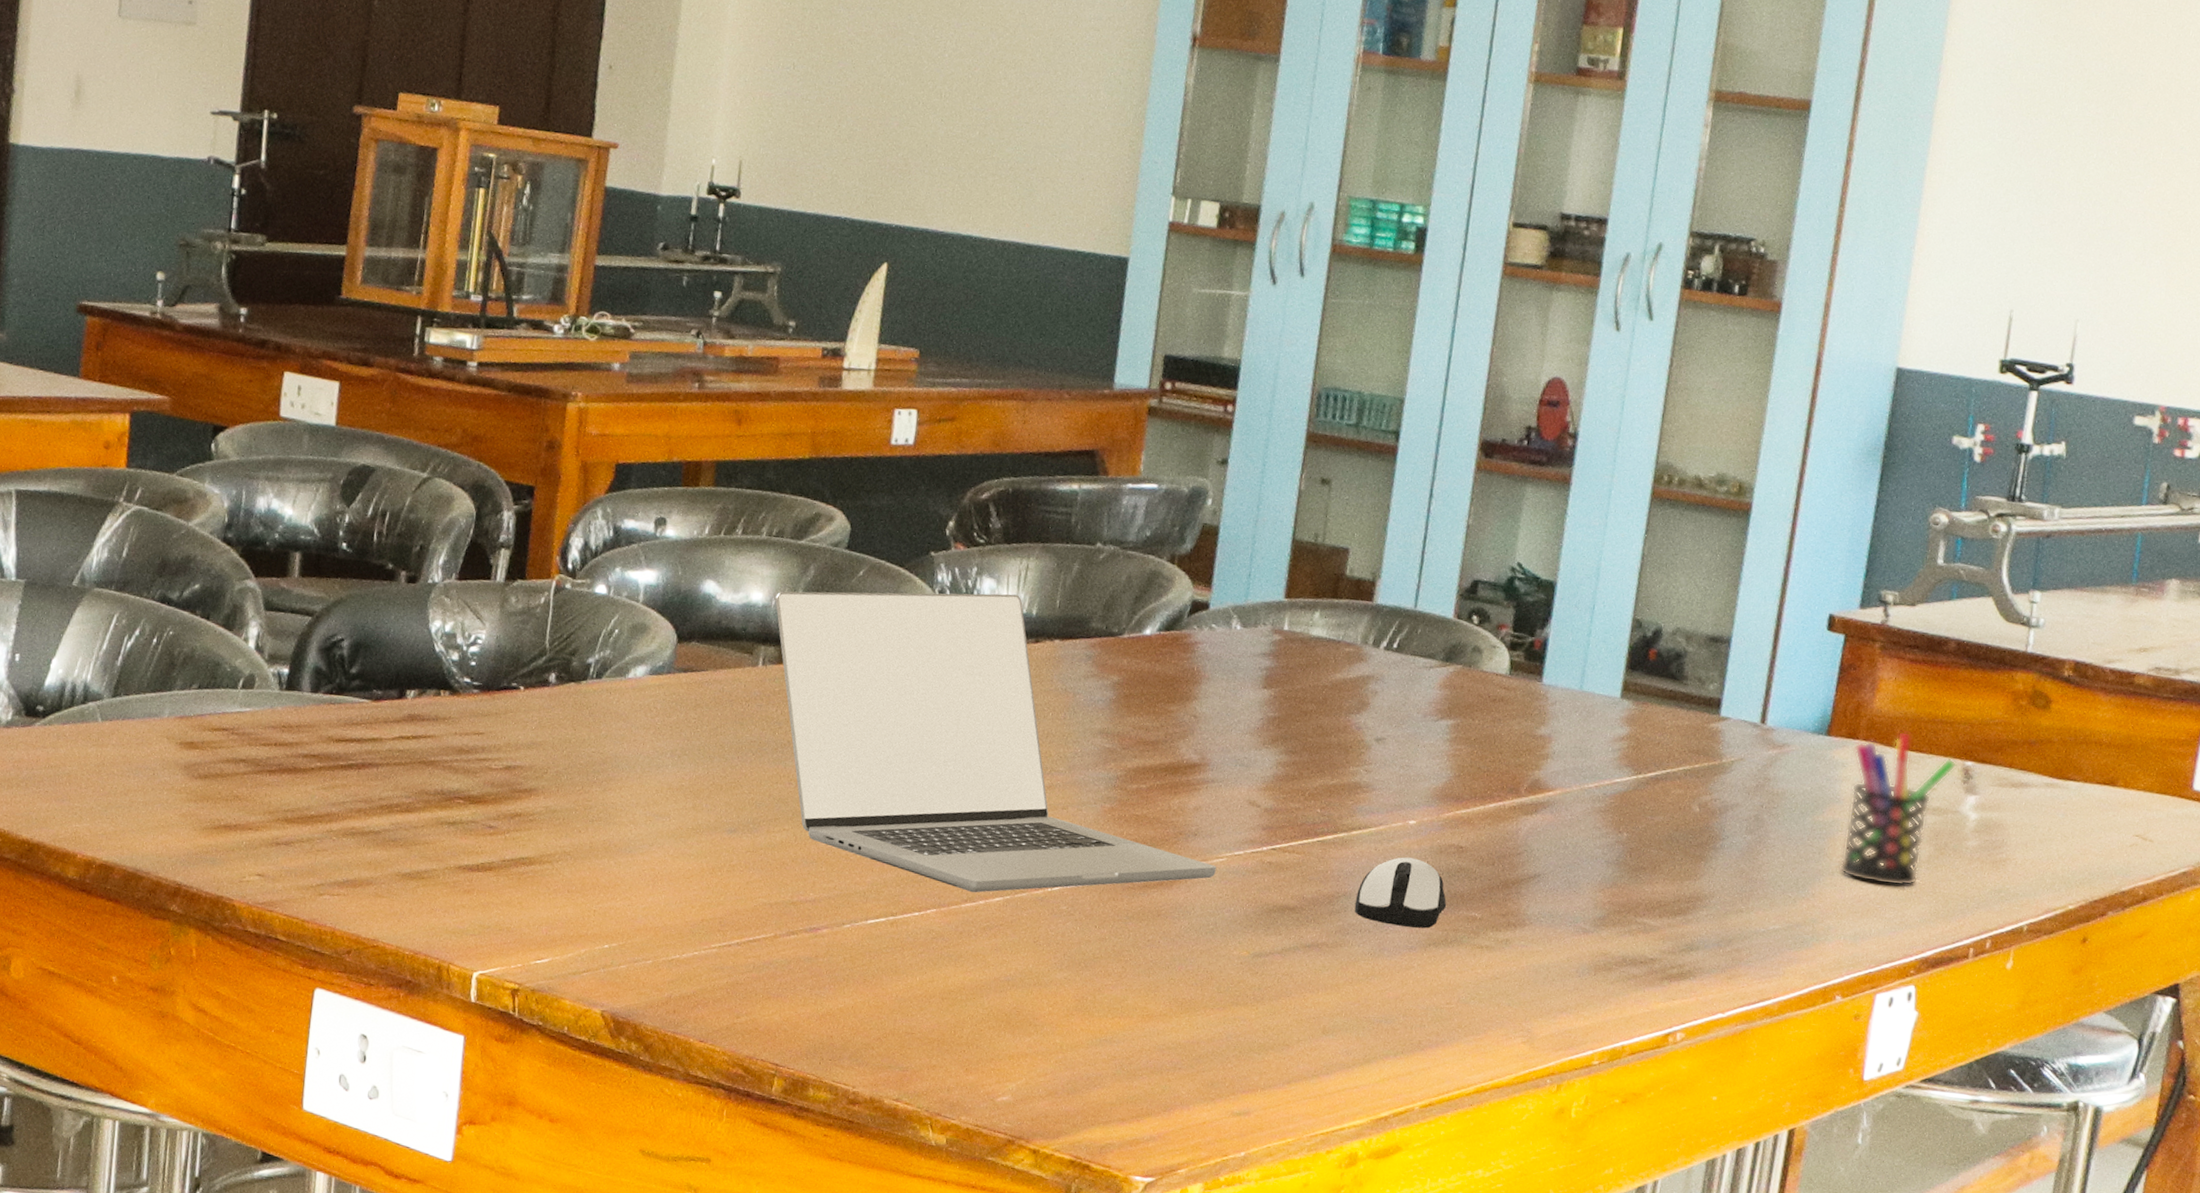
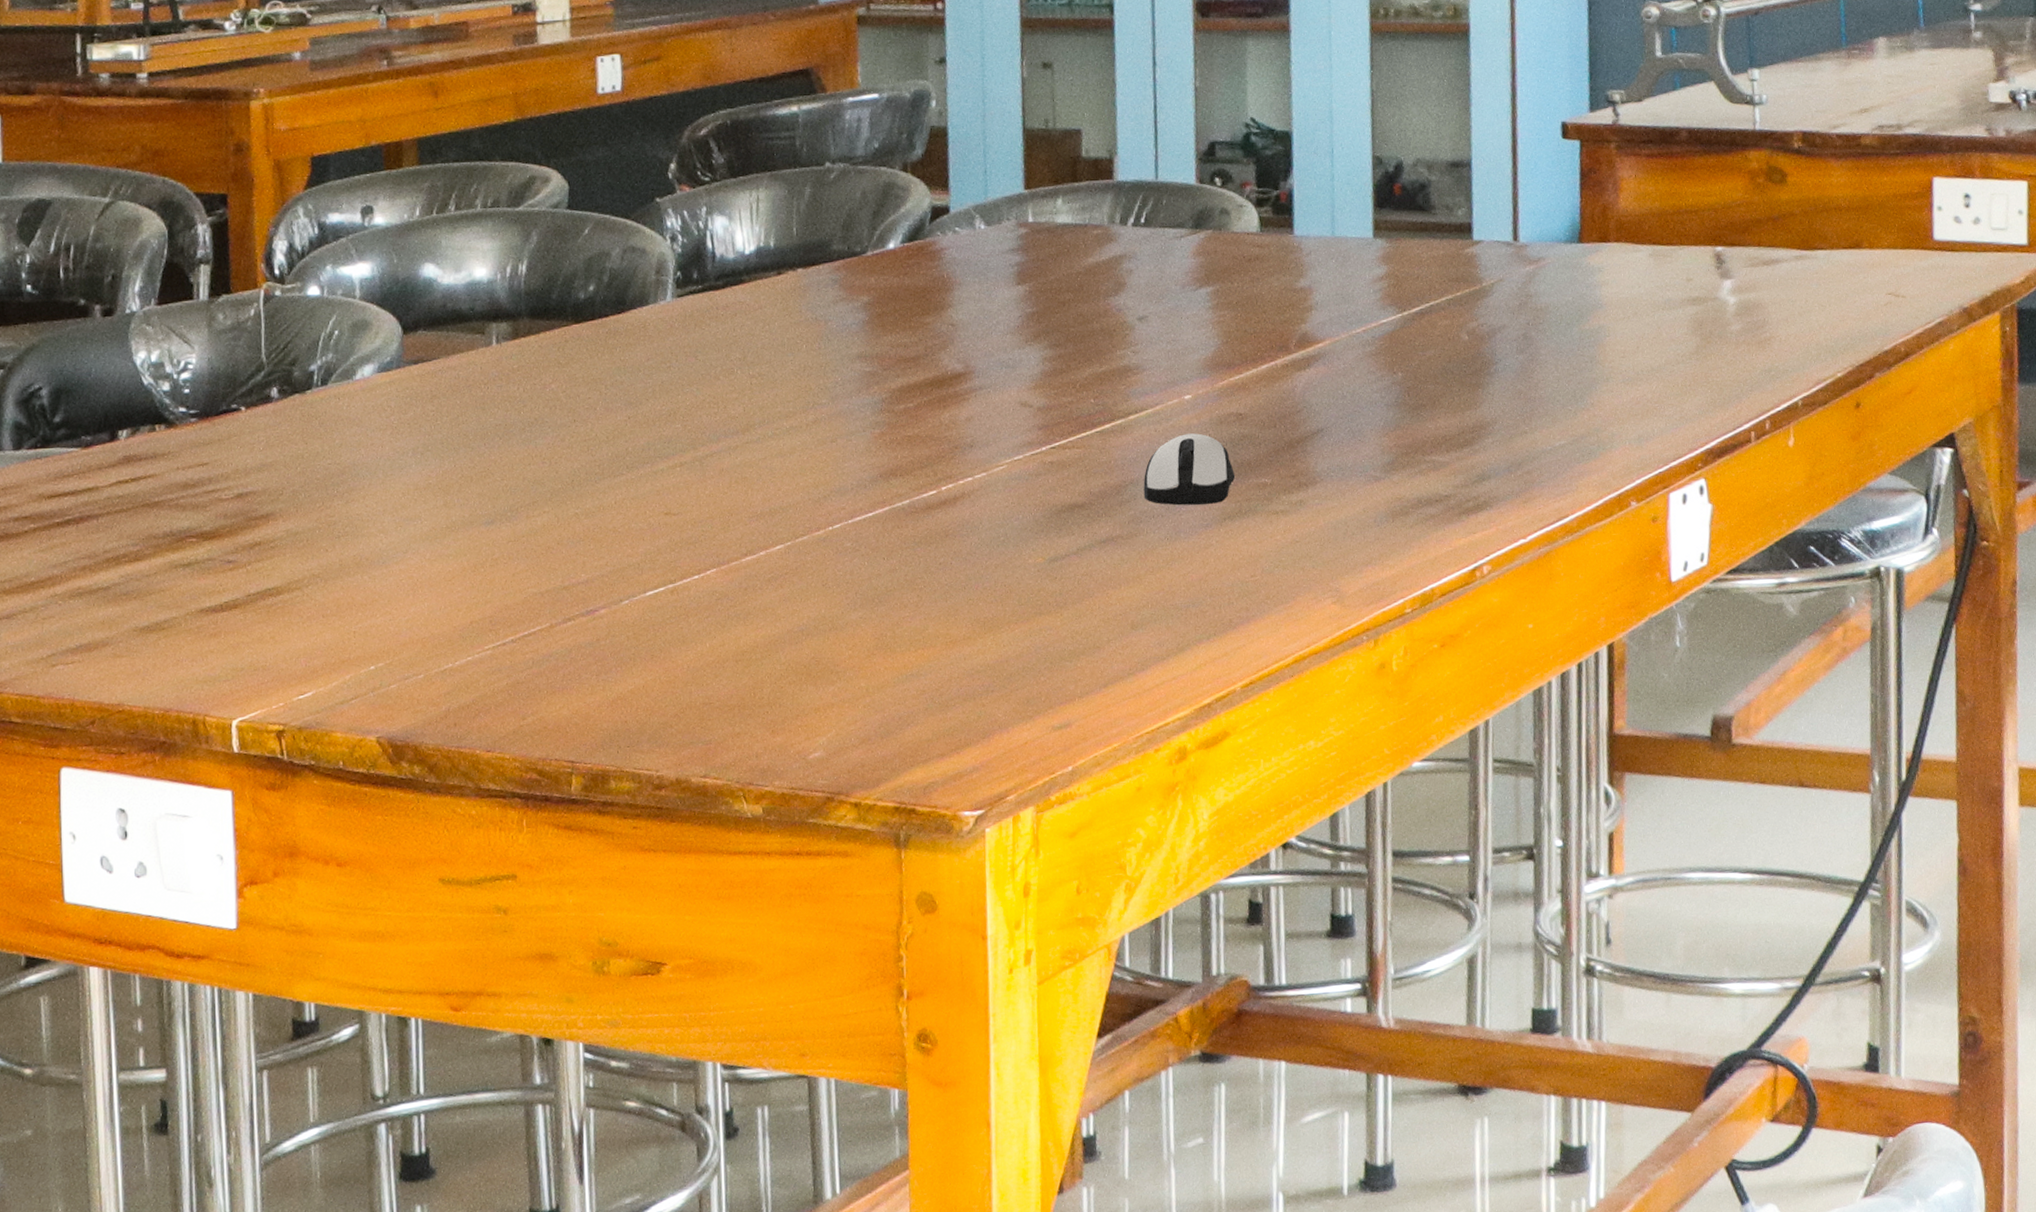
laptop: present [775,591,1216,893] -> none [500,228,998,545]
pen holder: present [1839,731,1957,887] -> none [1608,227,1709,383]

